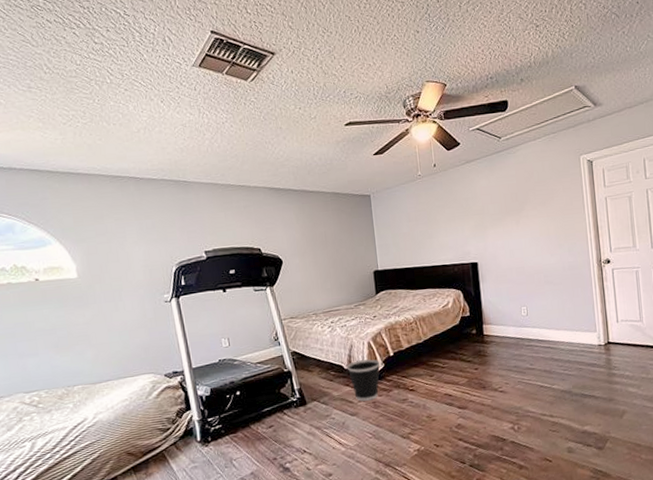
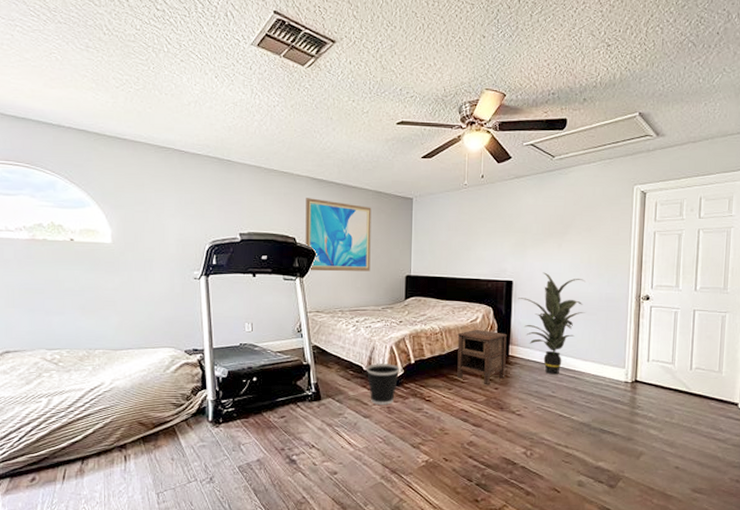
wall art: none [266,207,338,279] -> present [305,198,372,272]
nightstand: none [431,313,483,367] -> present [457,329,508,385]
indoor plant: none [484,249,551,349] -> present [518,272,585,375]

